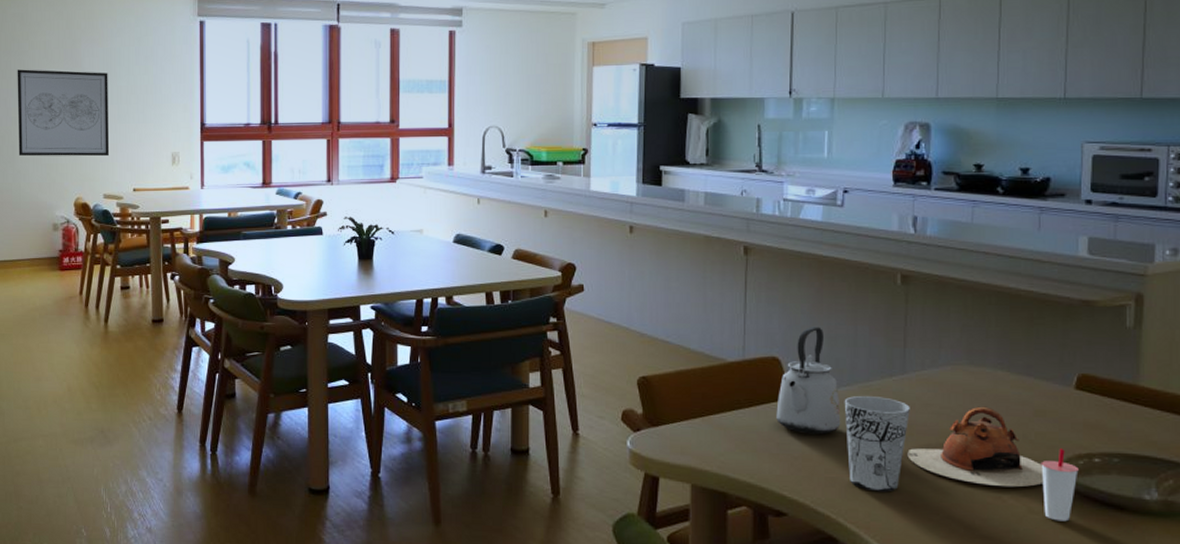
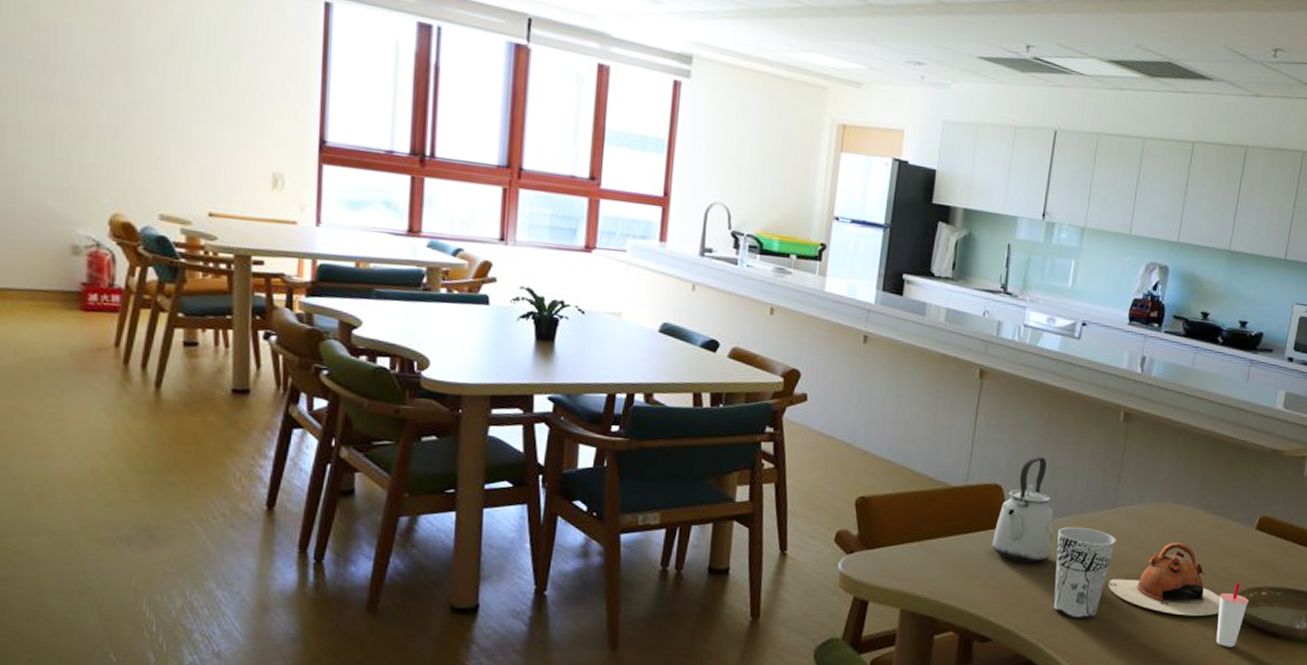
wall art: present [17,69,110,157] -> none [11,15,173,164]

